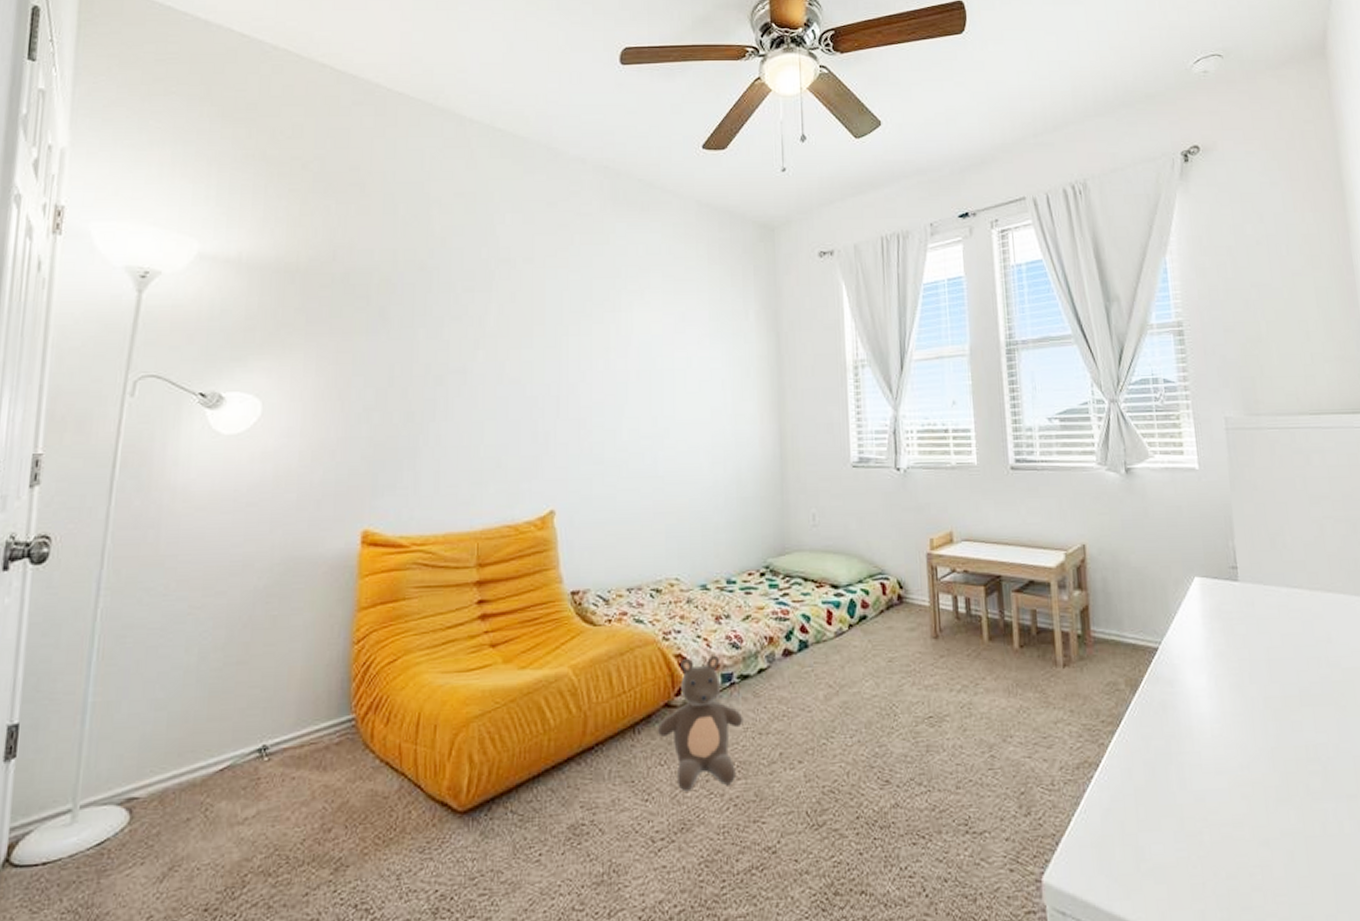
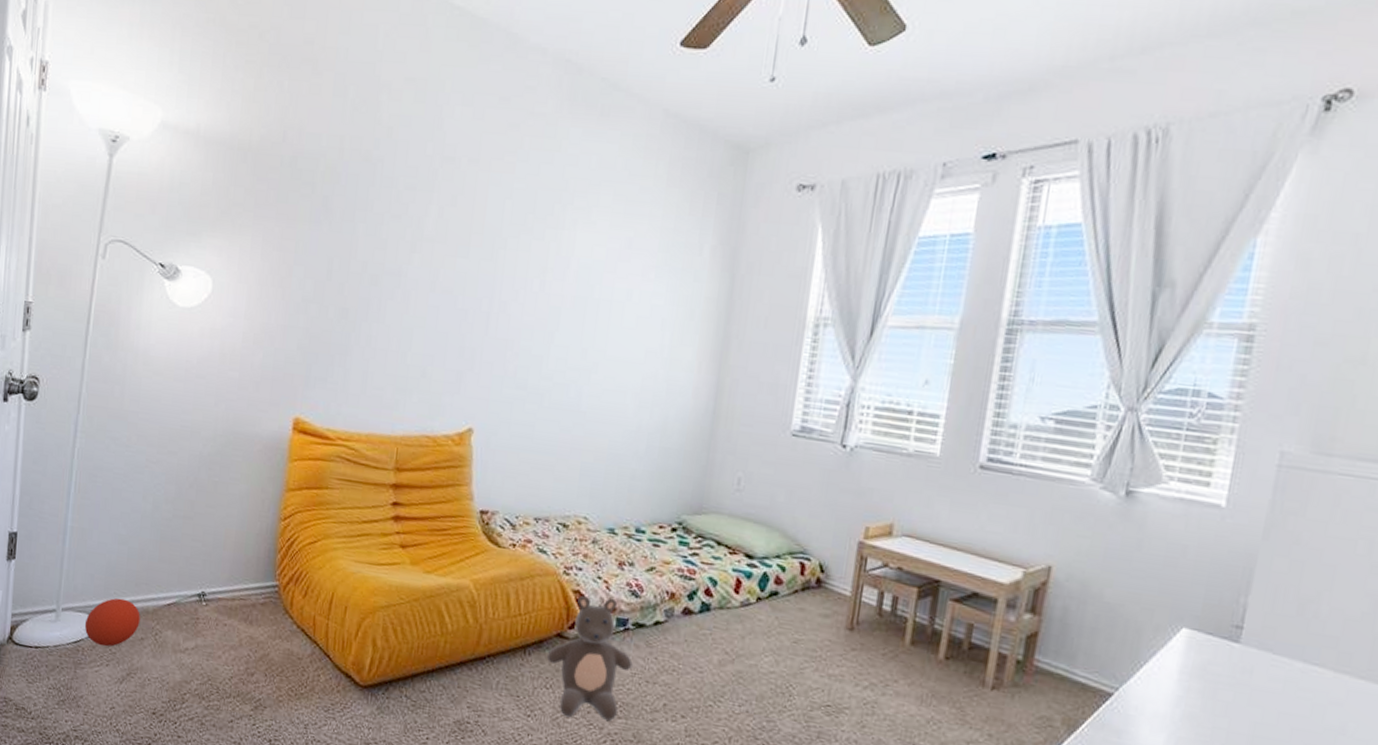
ball: none [111,775,185,841] -> present [84,598,140,647]

